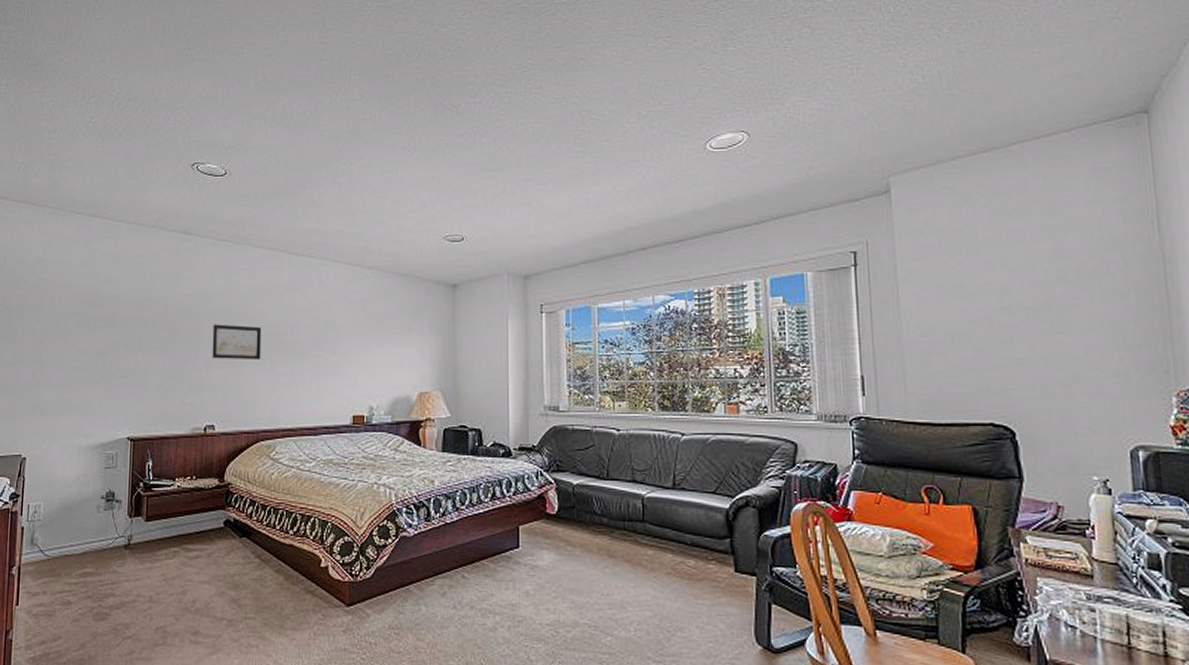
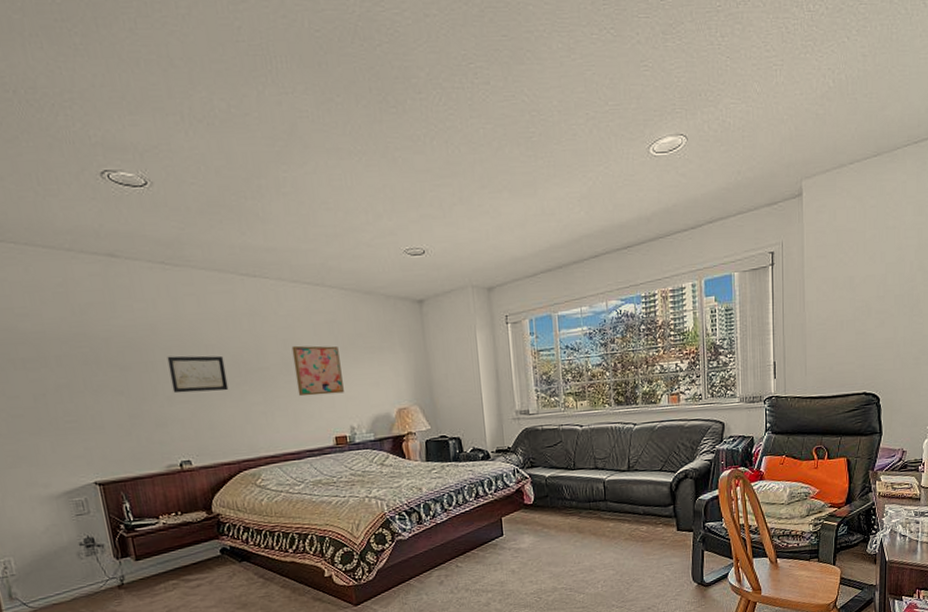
wall art: none [324,321,368,372] -> present [291,345,344,397]

